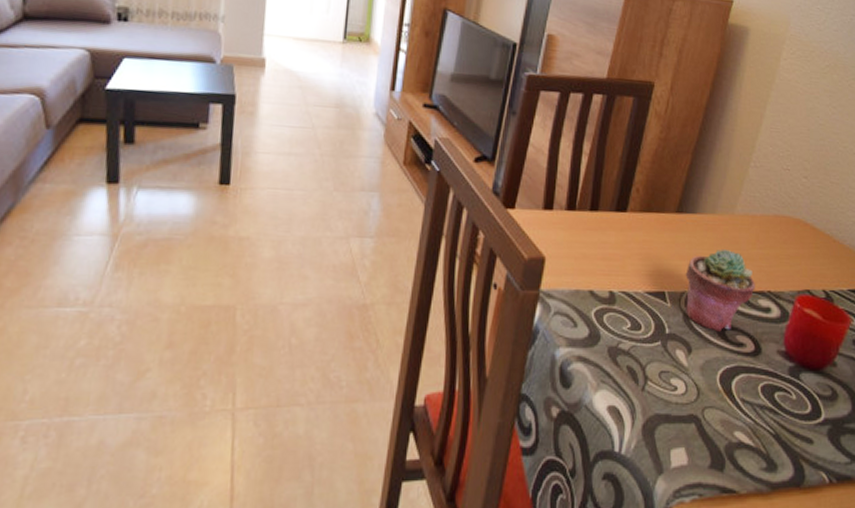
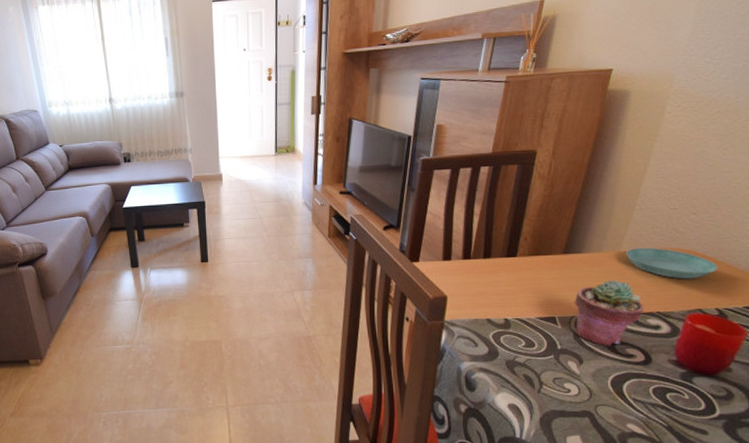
saucer: none [739,211,826,254] -> present [625,247,718,279]

